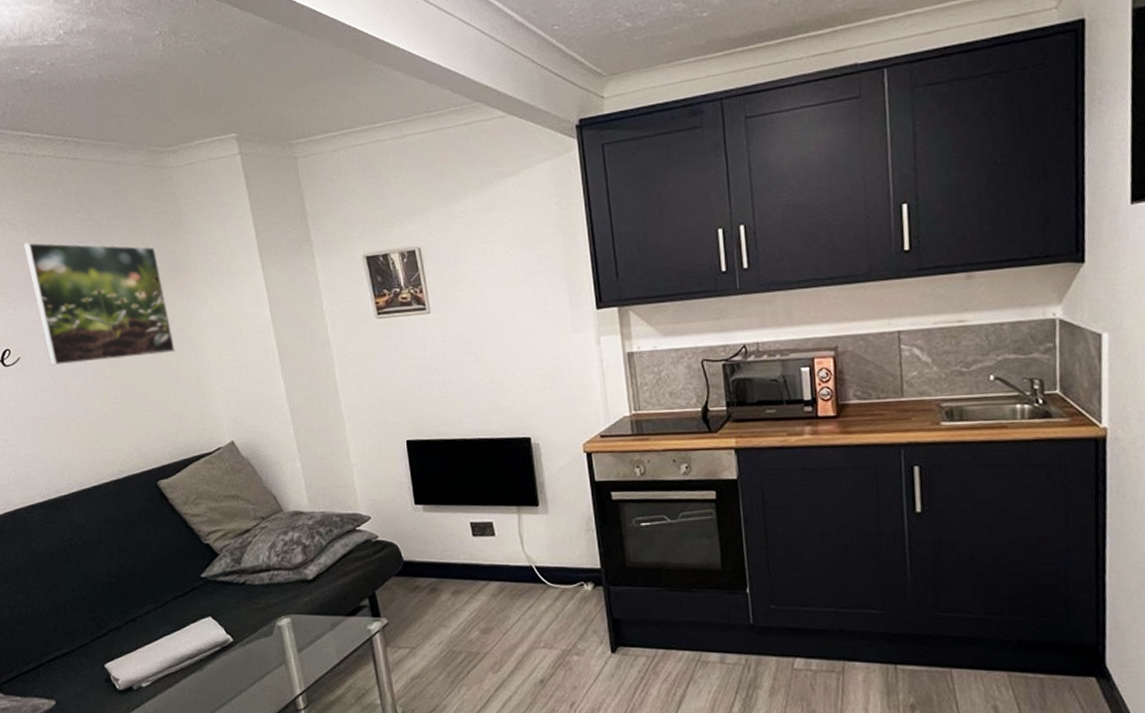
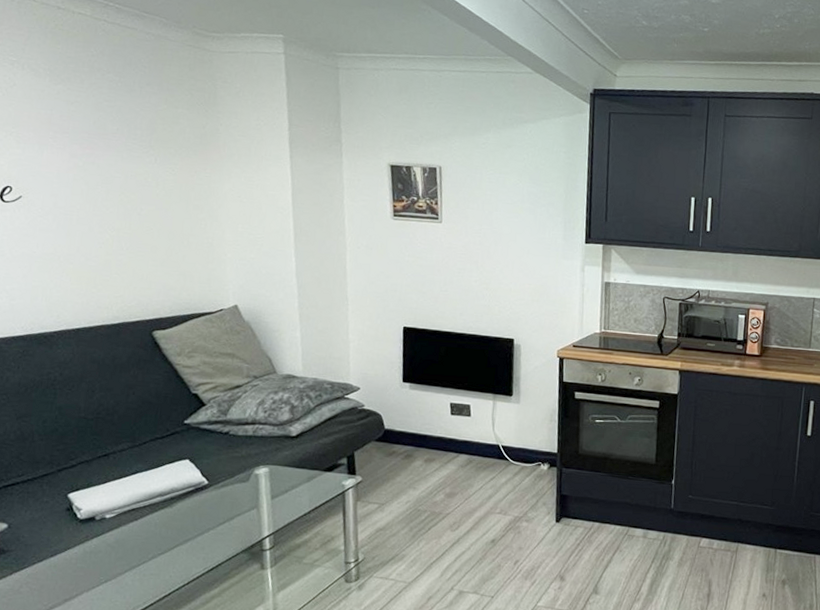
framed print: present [24,242,175,366] -> none [43,90,191,218]

